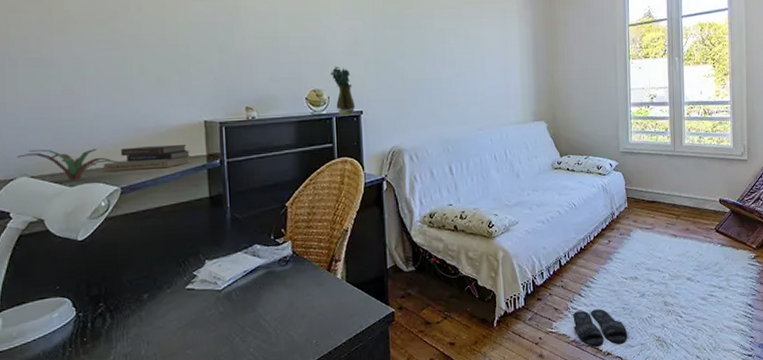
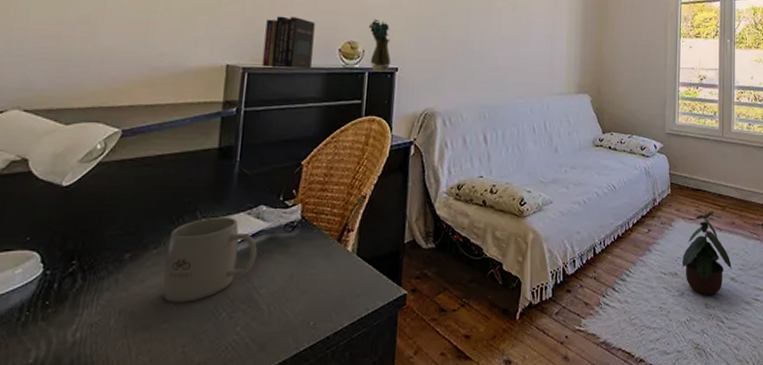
plant: present [17,149,125,180] -> none [13,80,132,118]
books: present [103,144,190,172] -> none [106,86,206,113]
mug: none [178,256,258,333] -> present [163,216,258,303]
books: none [235,70,282,120] -> present [262,16,315,69]
slippers: present [573,309,627,347] -> none [604,307,663,351]
potted plant: none [641,216,689,295] -> present [681,207,733,296]

